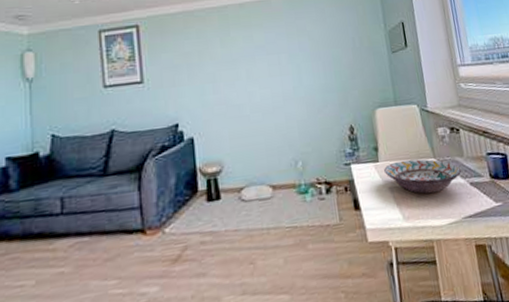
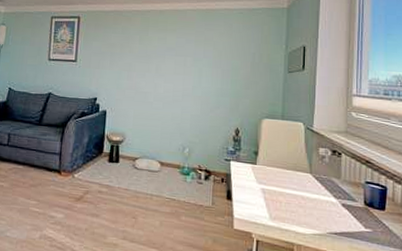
decorative bowl: present [384,159,462,194] -> none [260,168,336,204]

